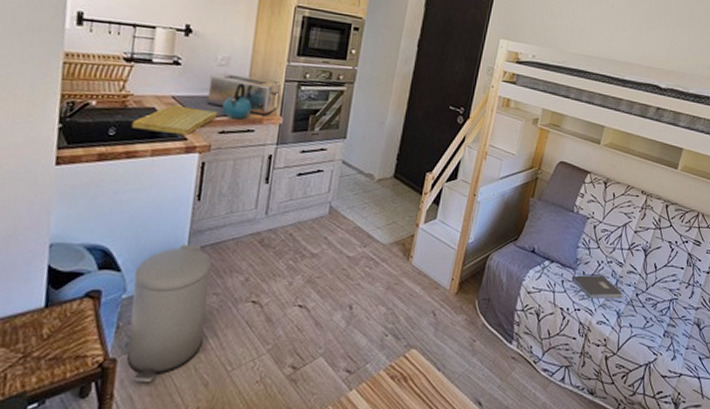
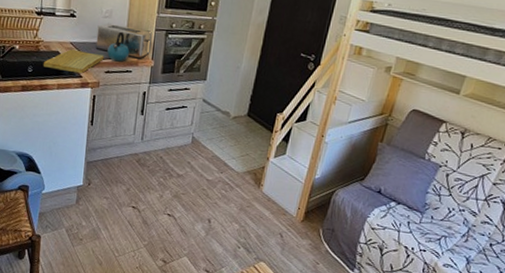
pedal bin: present [127,244,212,383] -> none [47,157,103,256]
book: present [571,275,623,300] -> none [418,218,475,246]

